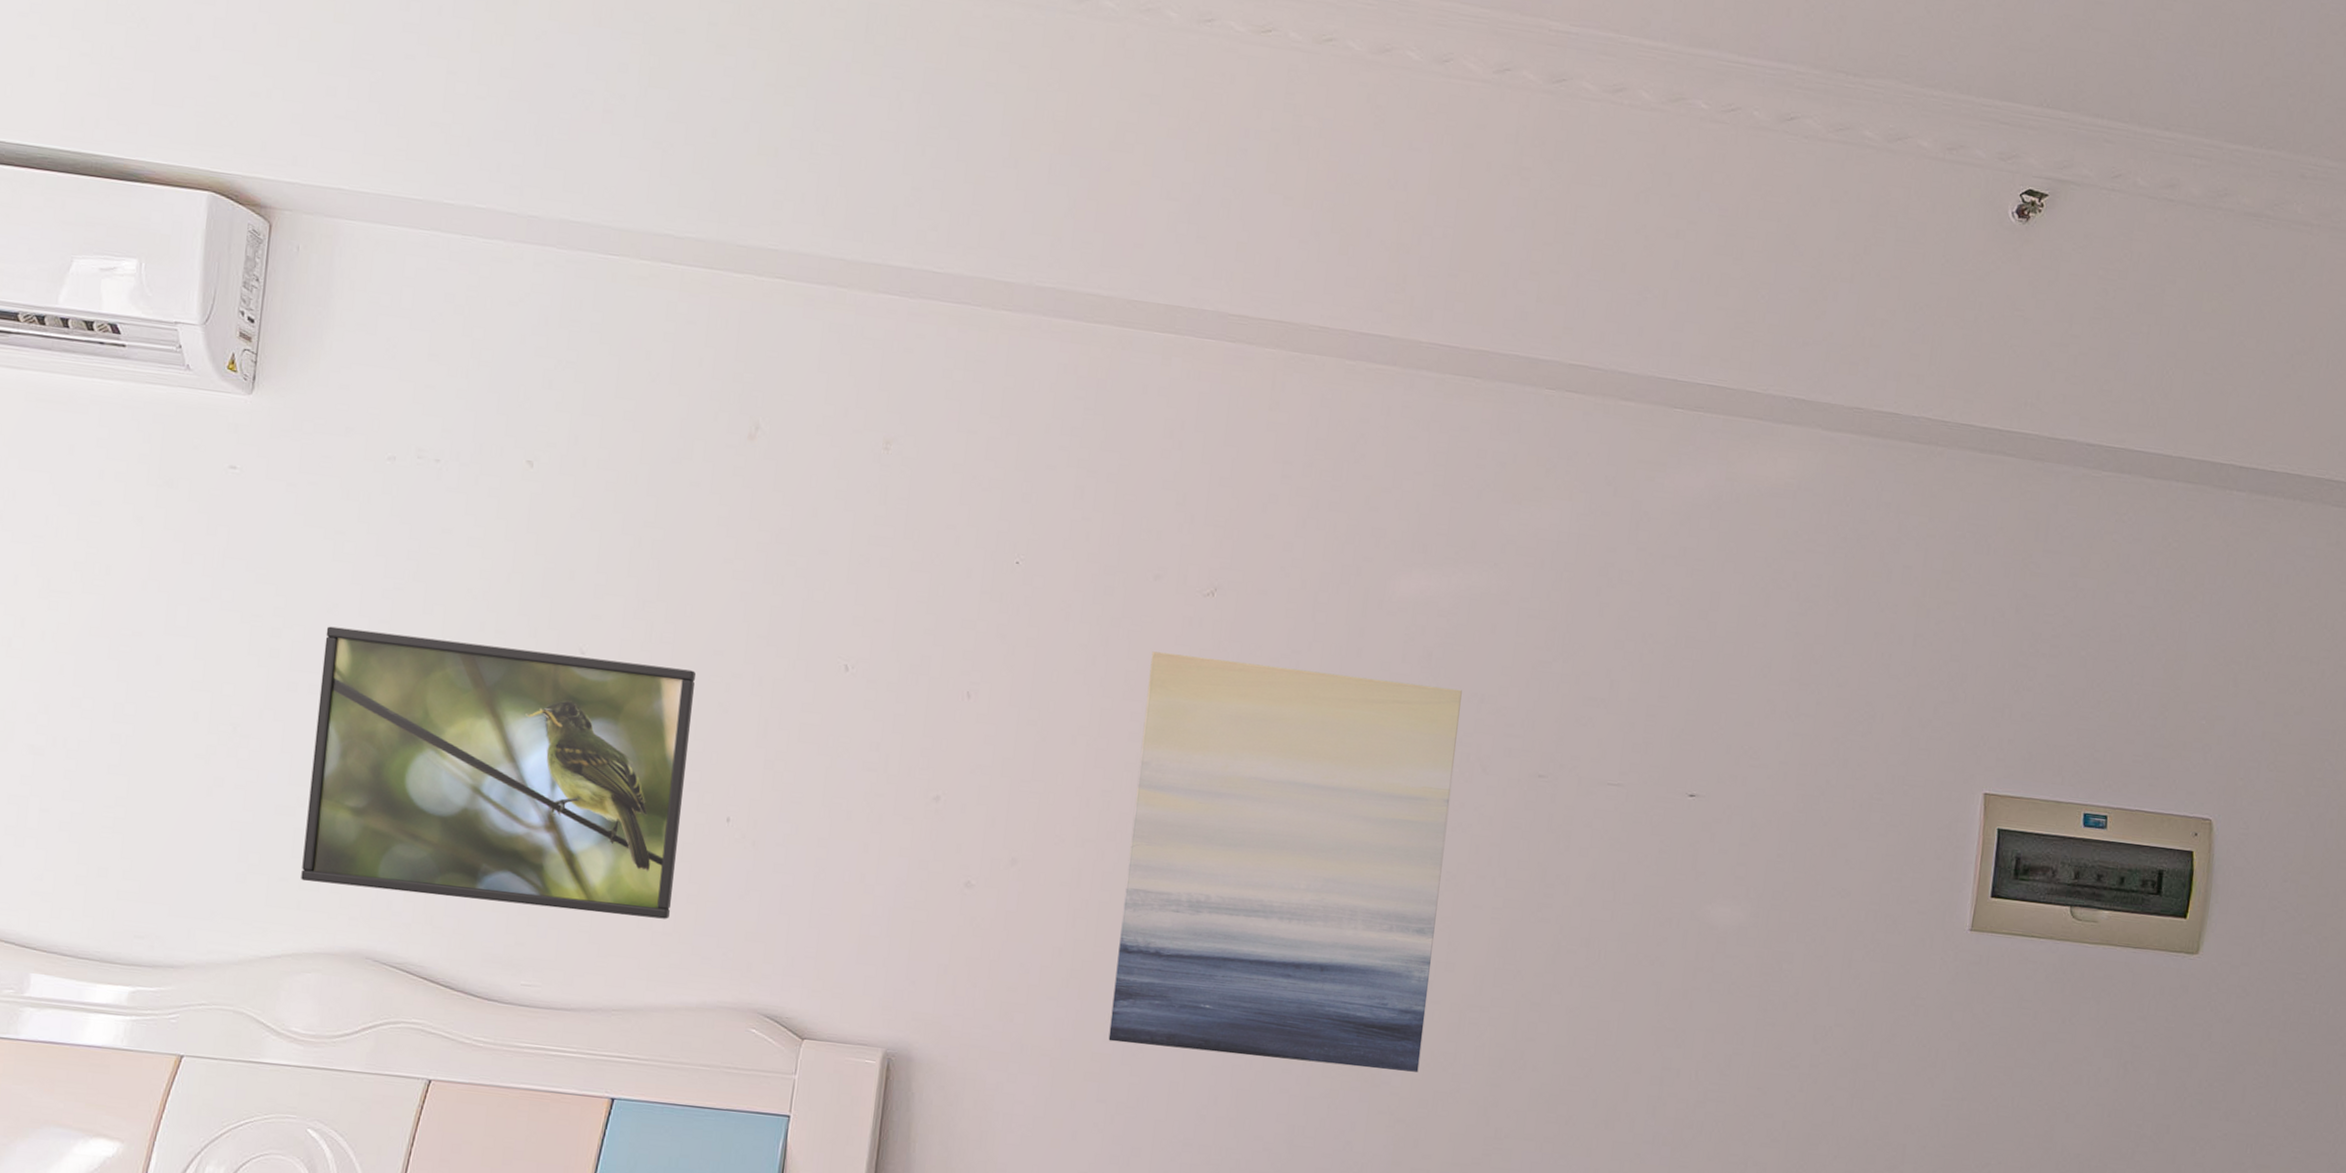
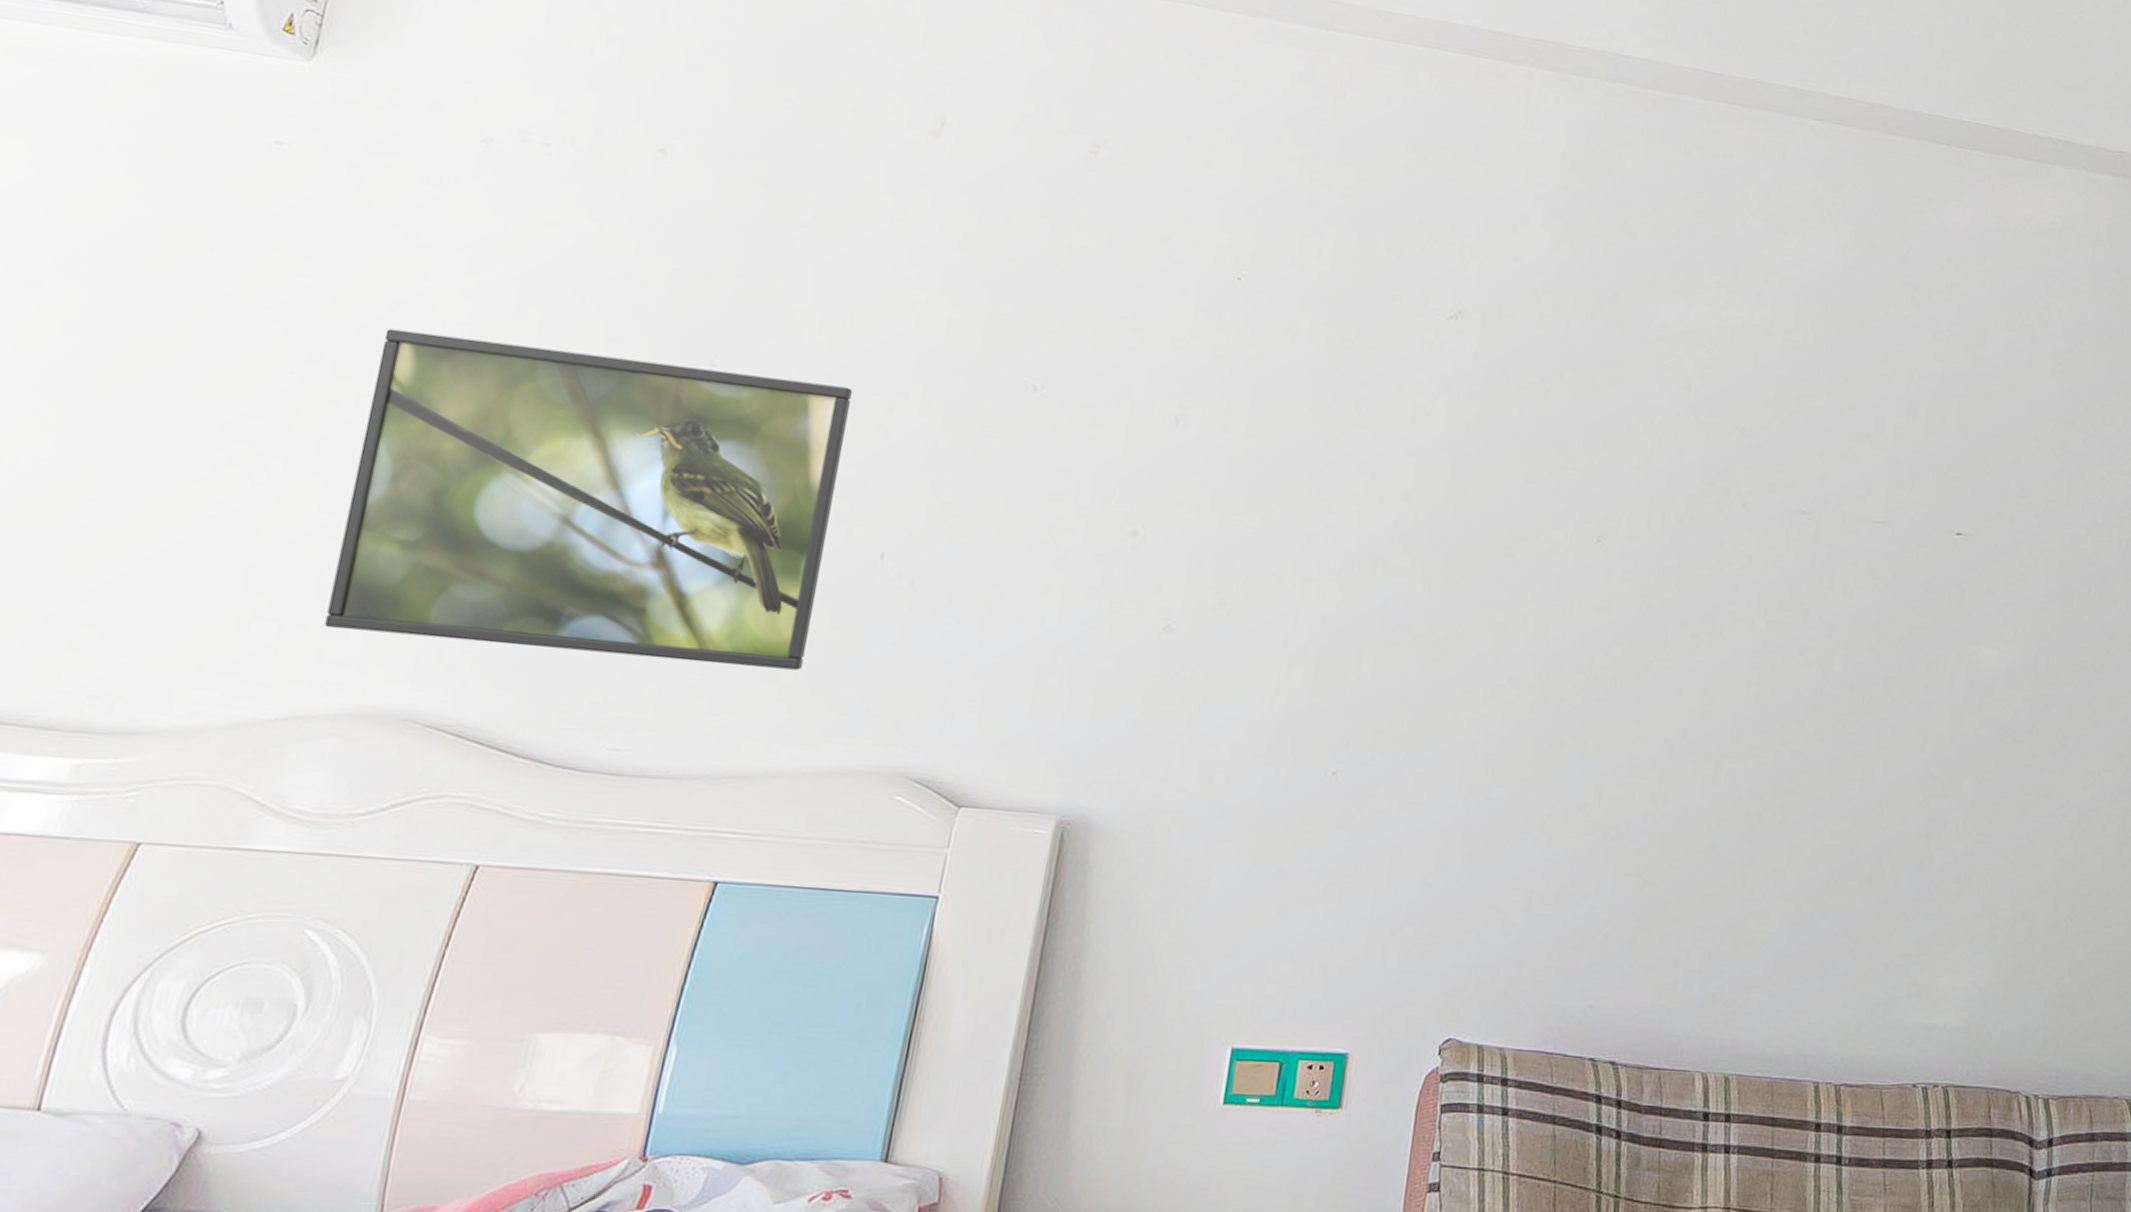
wall art: present [1108,651,1462,1072] -> none [1324,376,1722,829]

